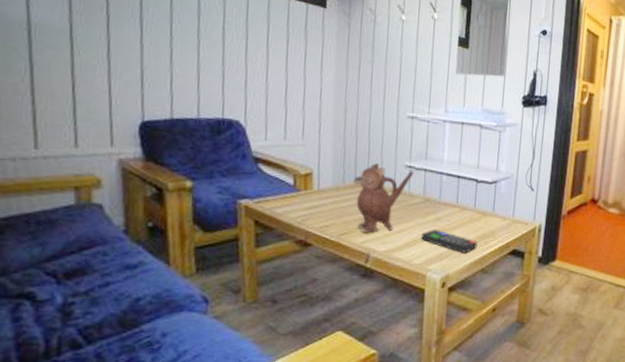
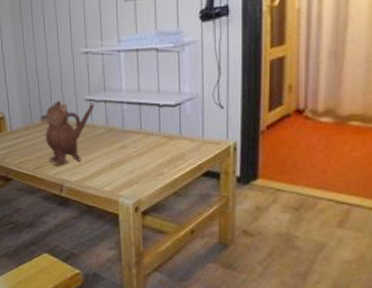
remote control: present [421,229,478,253] -> none [109,156,167,178]

